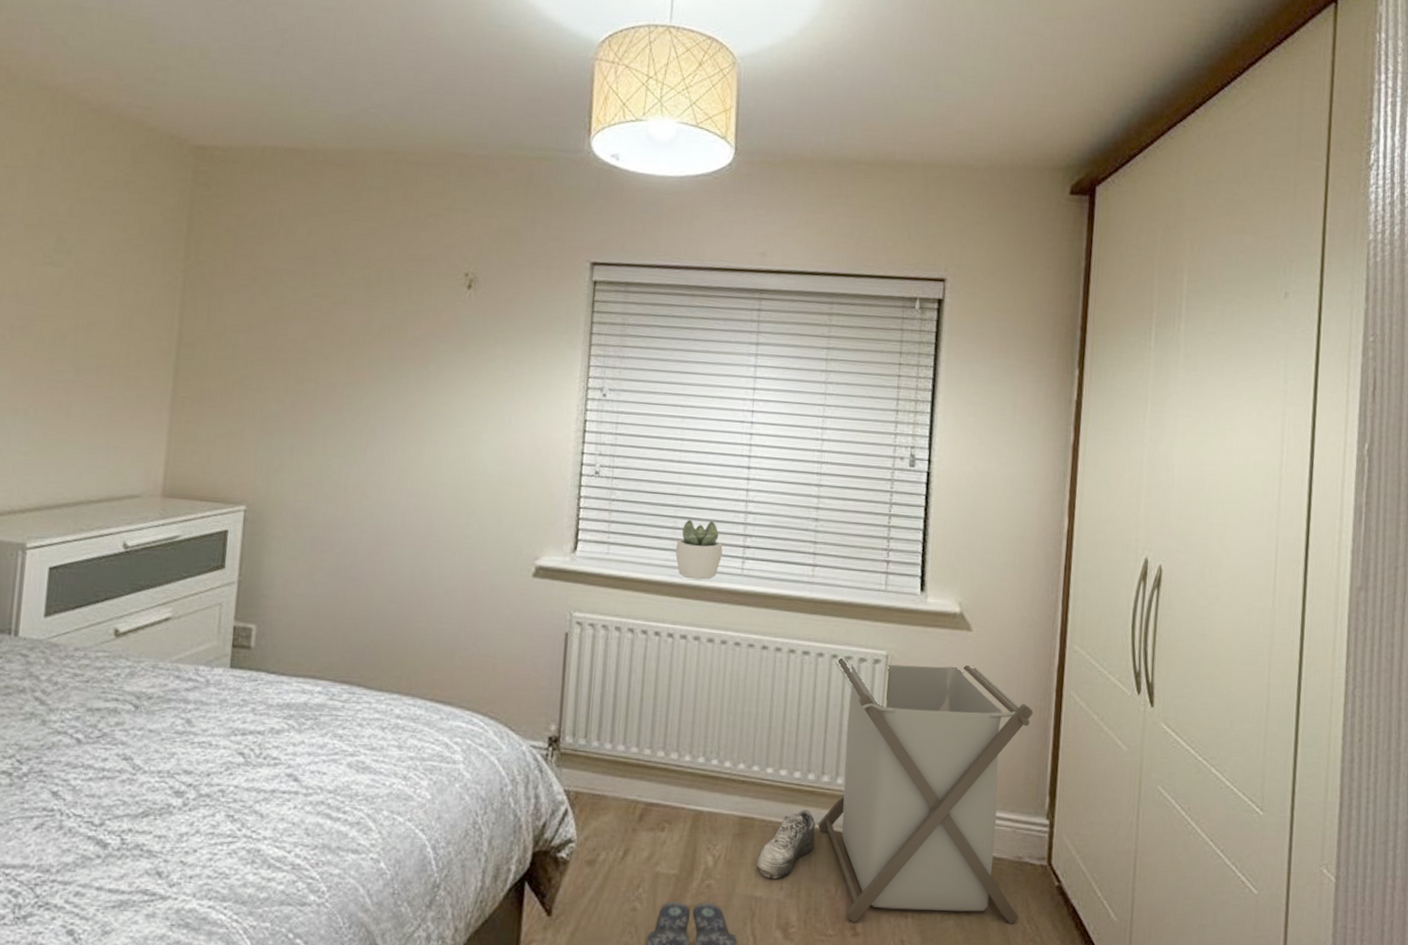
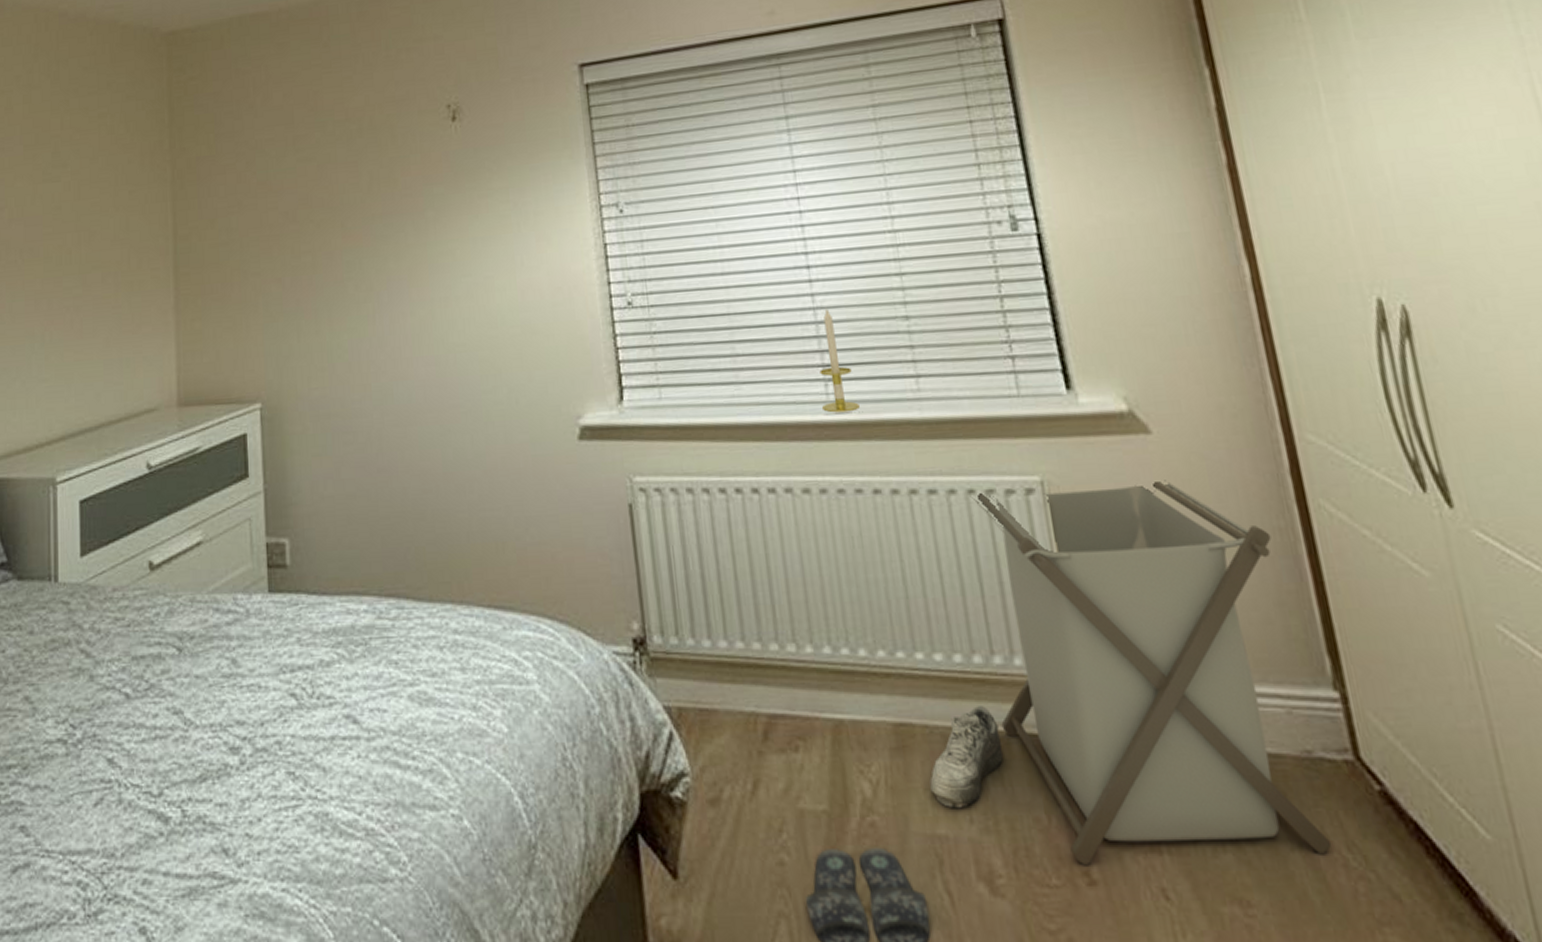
succulent plant: present [675,519,723,580] -> none [739,340,799,416]
candle: none [735,503,766,585] -> present [819,308,860,413]

